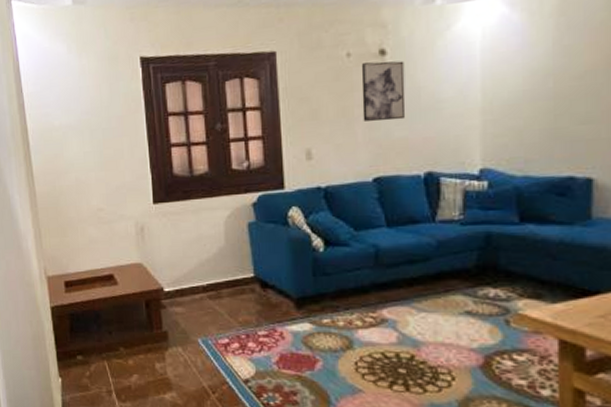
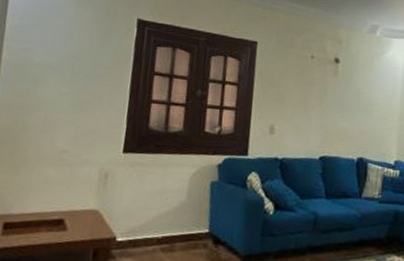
wall art: present [361,61,406,121] -> none [317,66,351,114]

